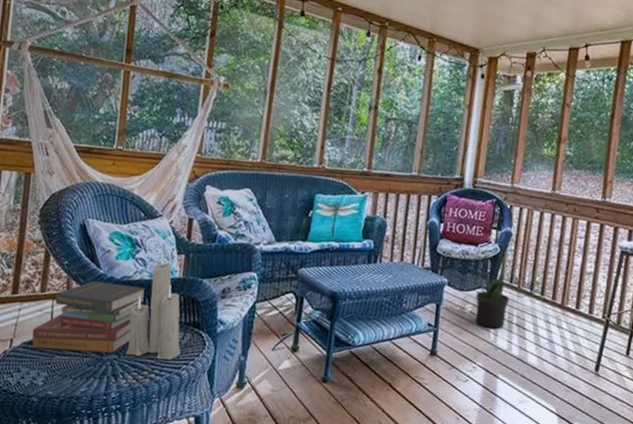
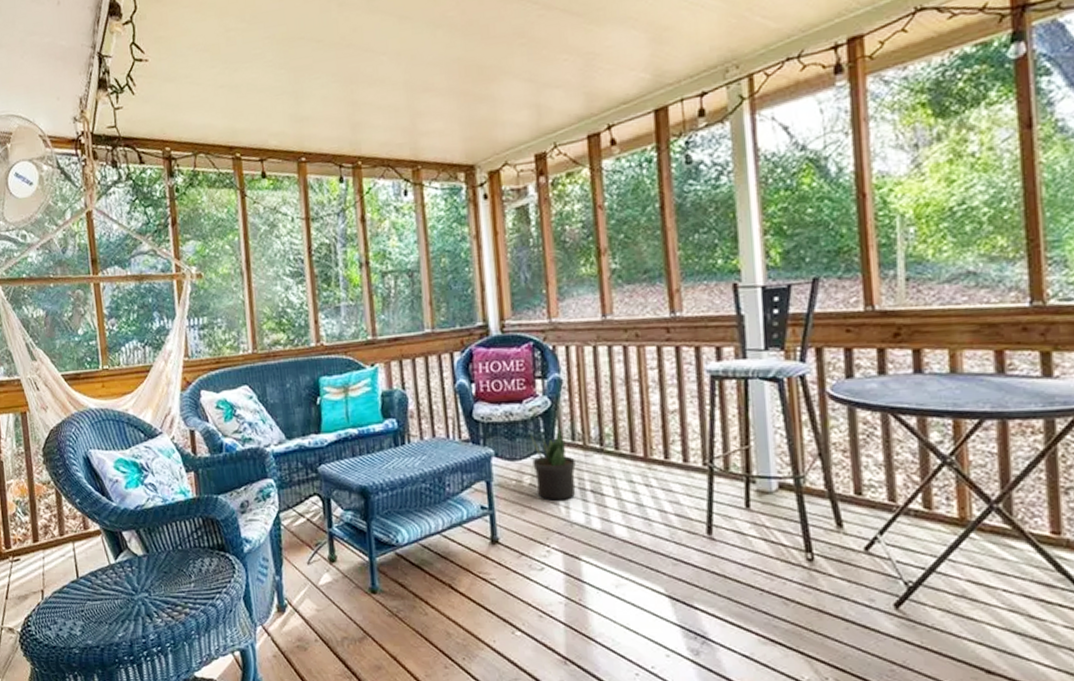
books: present [31,280,149,353] -> none [59,514,171,596]
candle: present [125,253,181,360] -> none [150,473,211,592]

